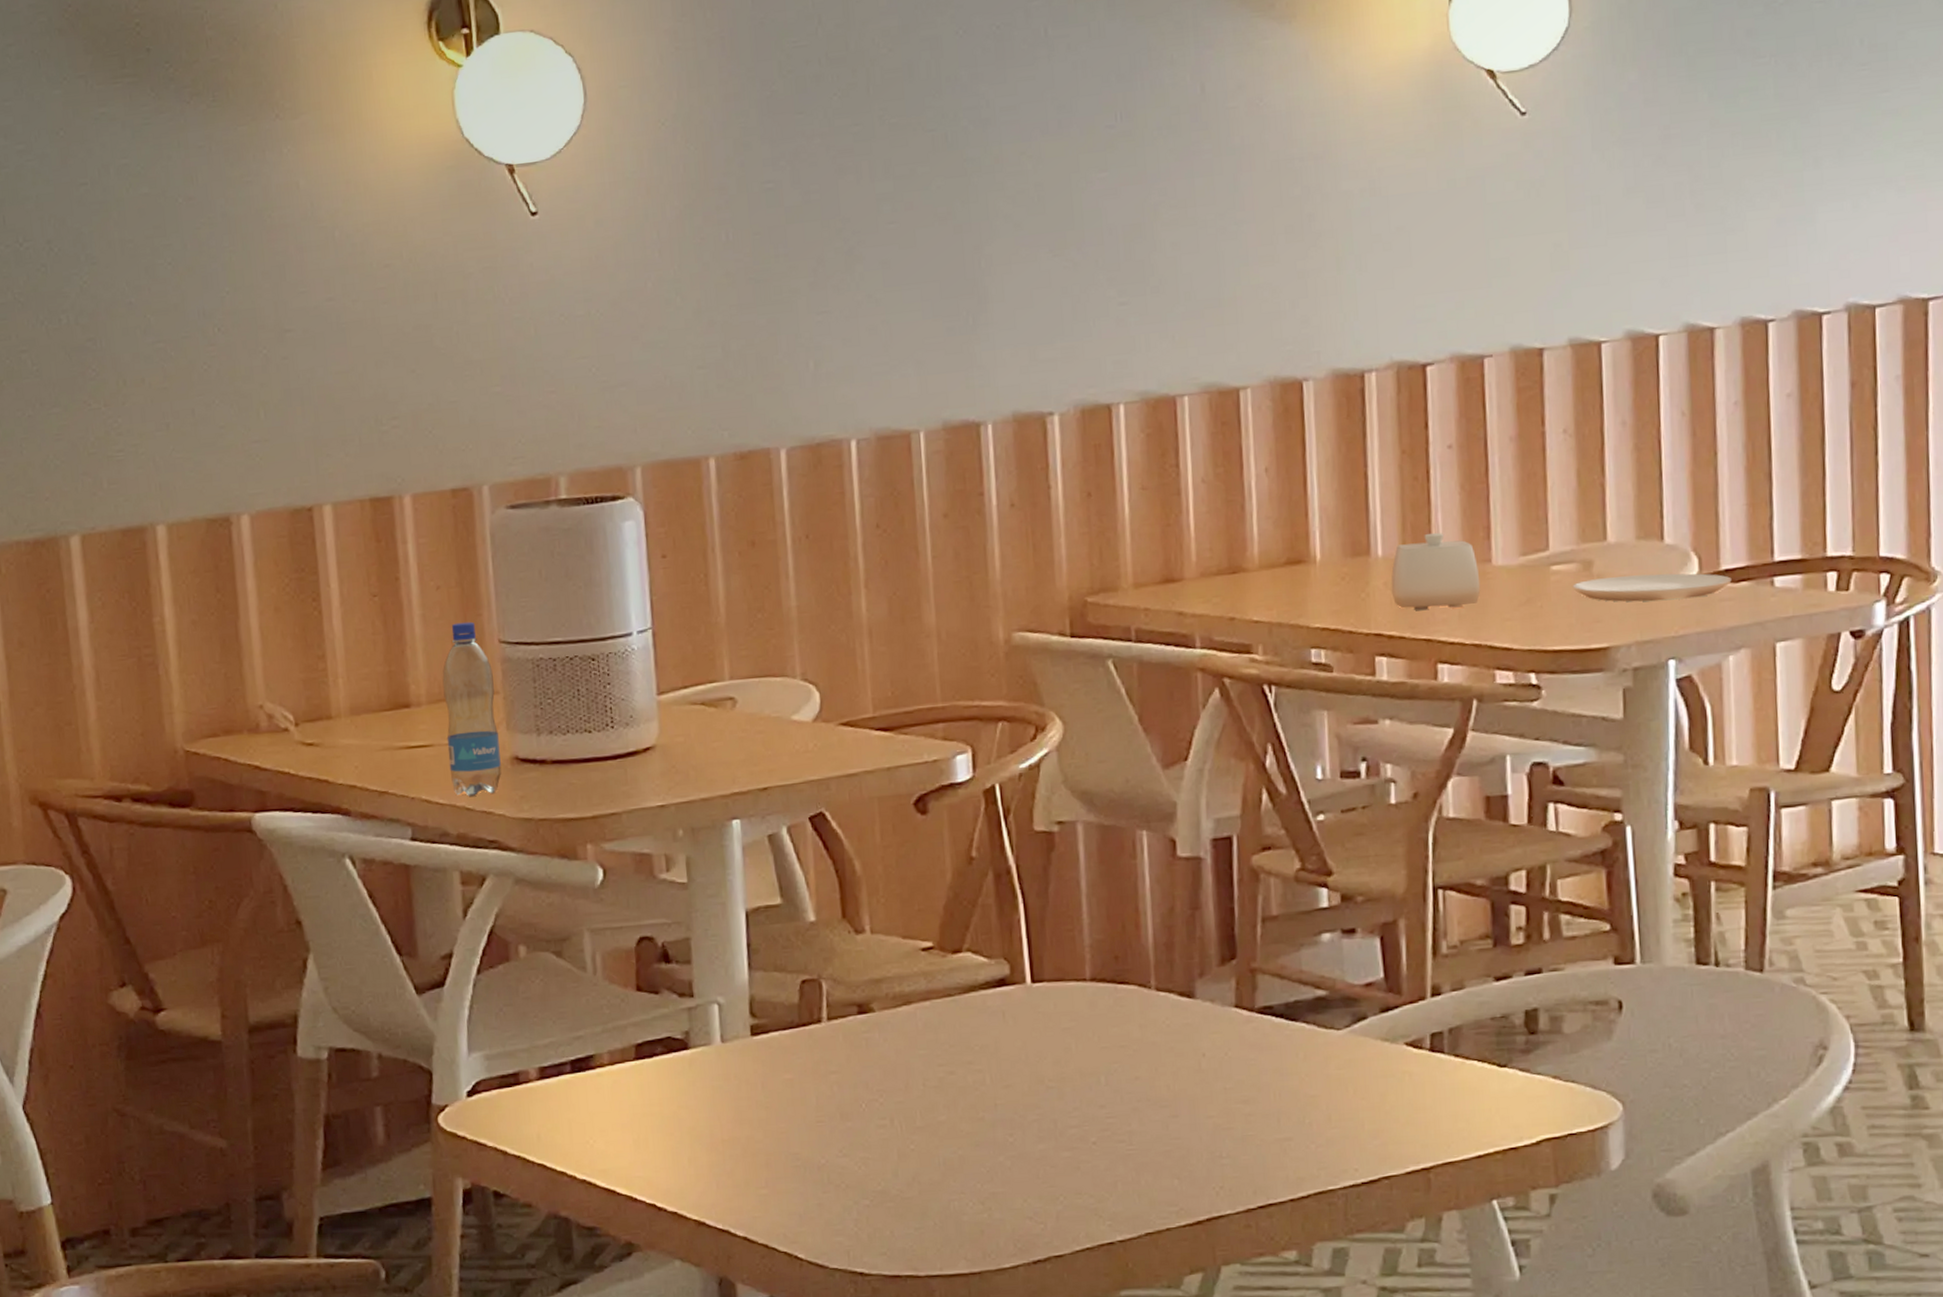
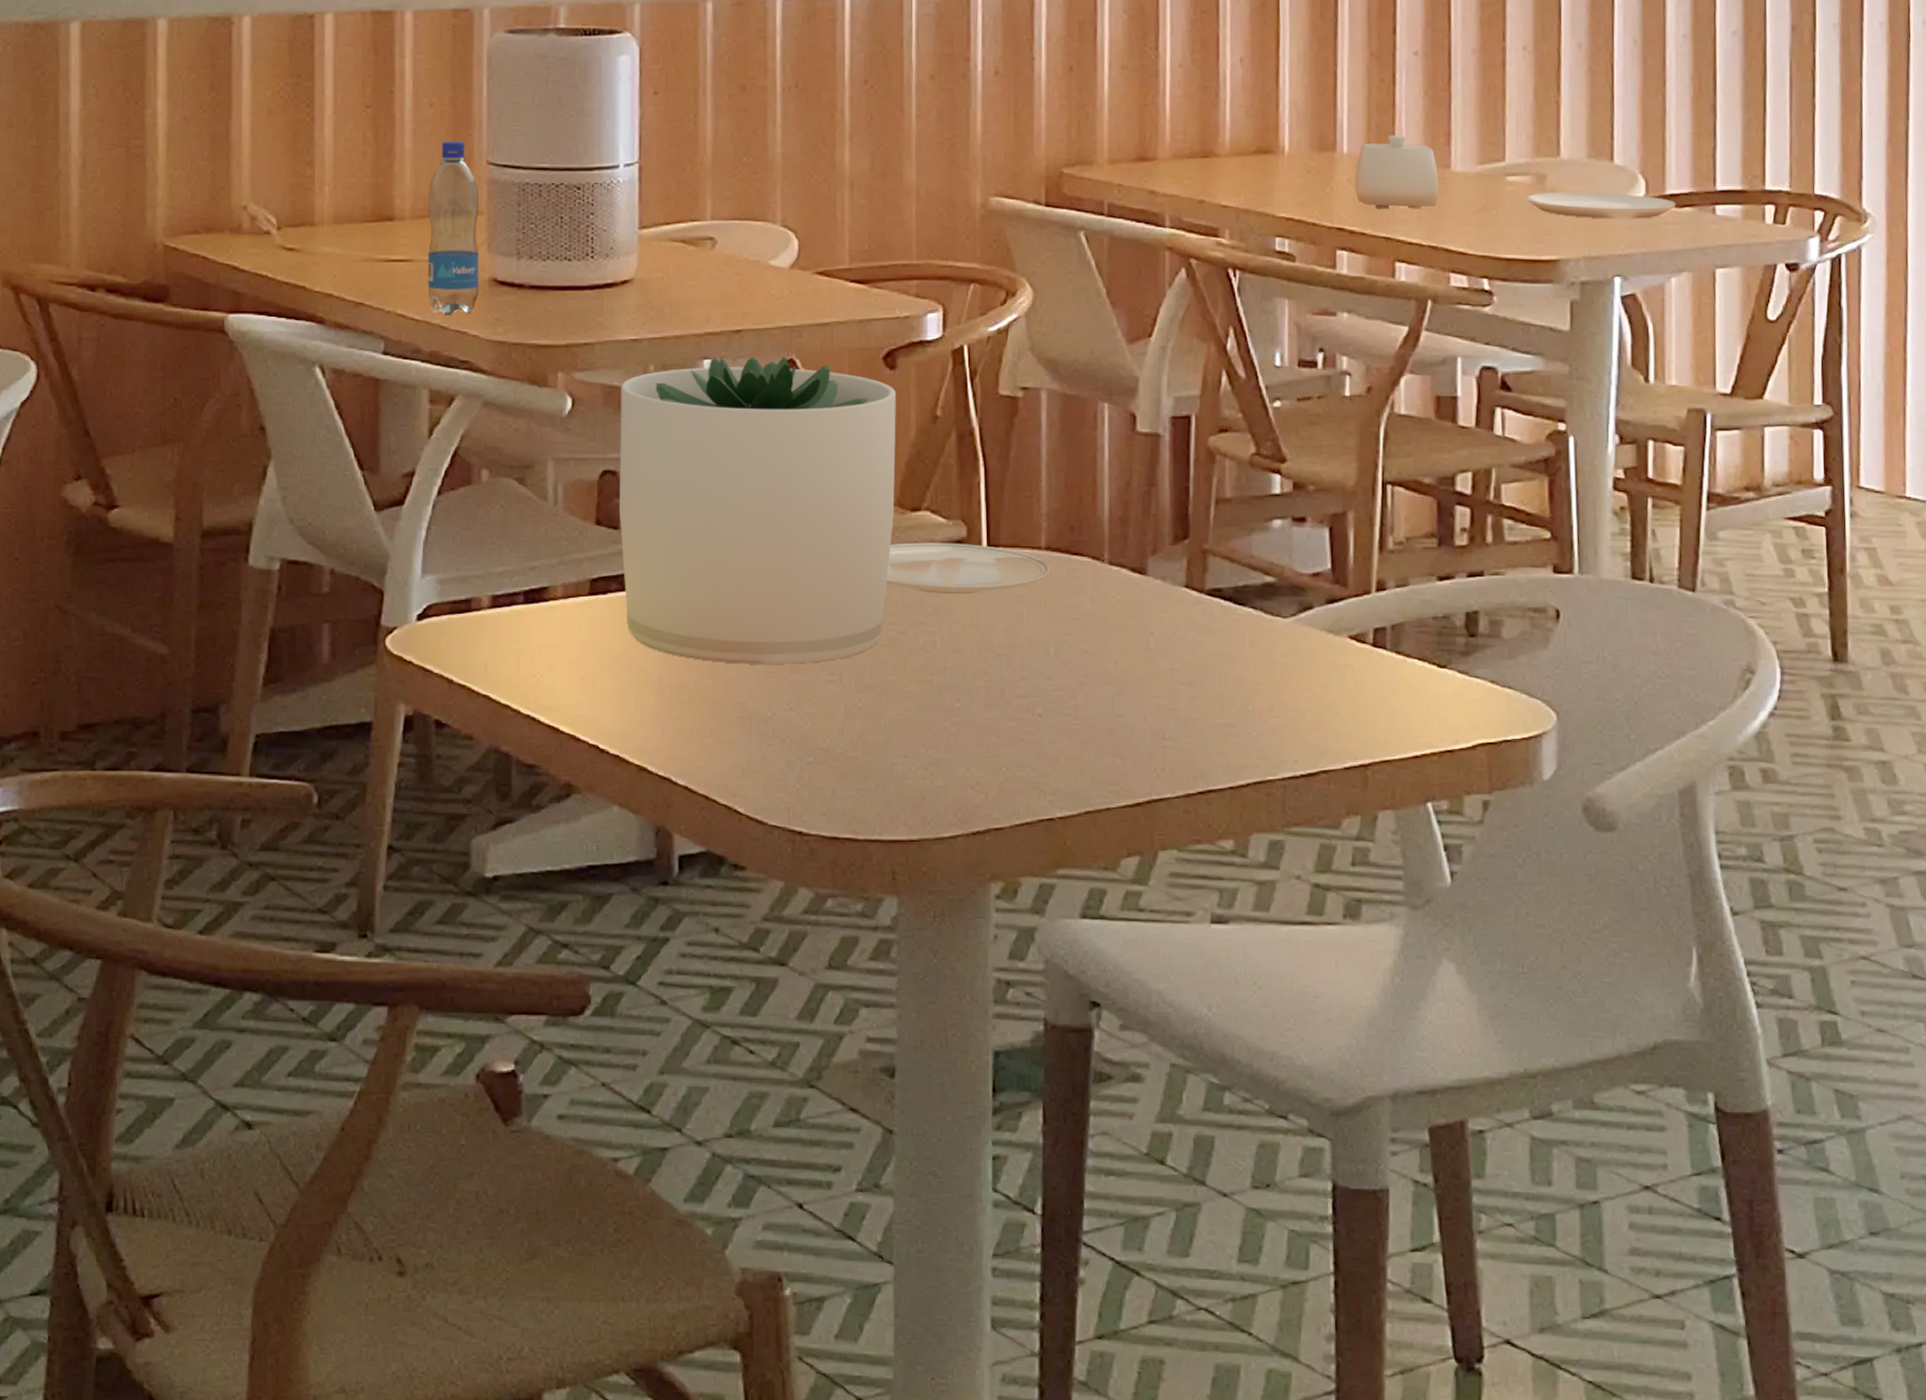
planter: none [651,810,936,1116] -> present [619,357,896,664]
plate: none [931,981,1097,1032] -> present [886,543,1051,594]

